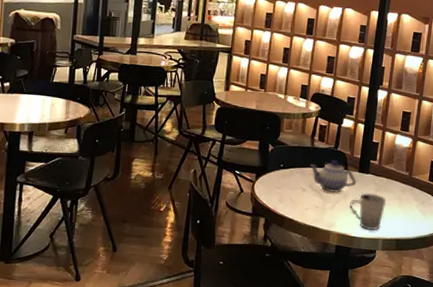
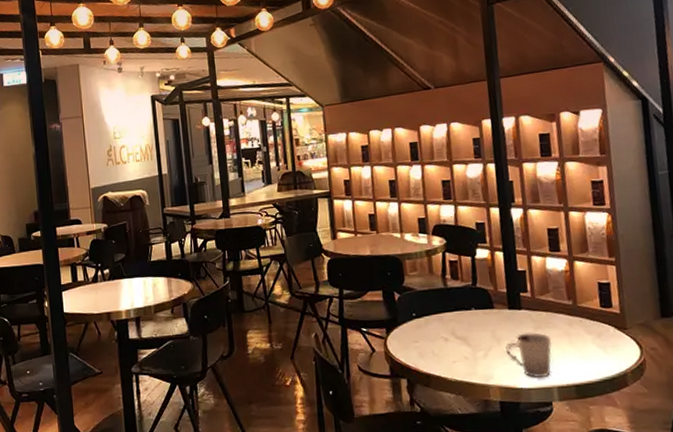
teapot: present [309,160,357,193] -> none [447,299,509,338]

